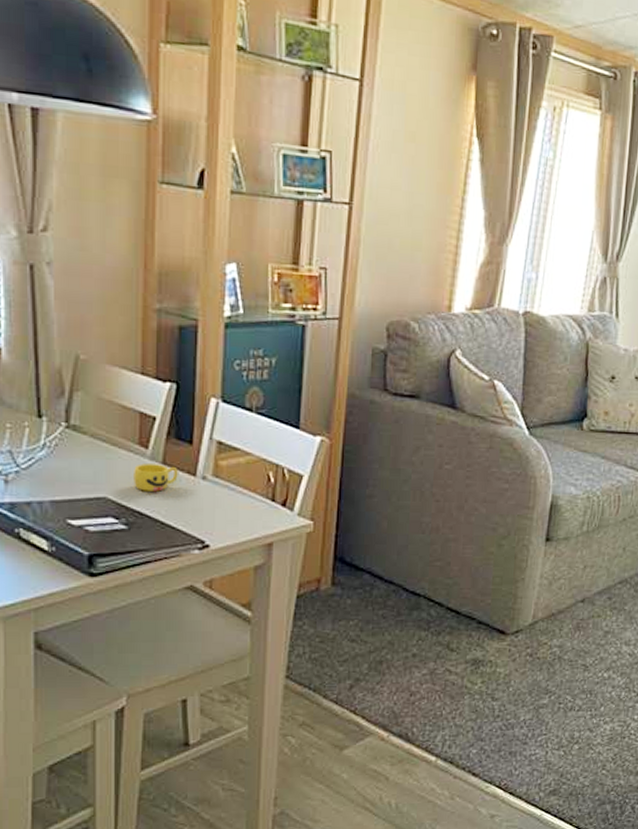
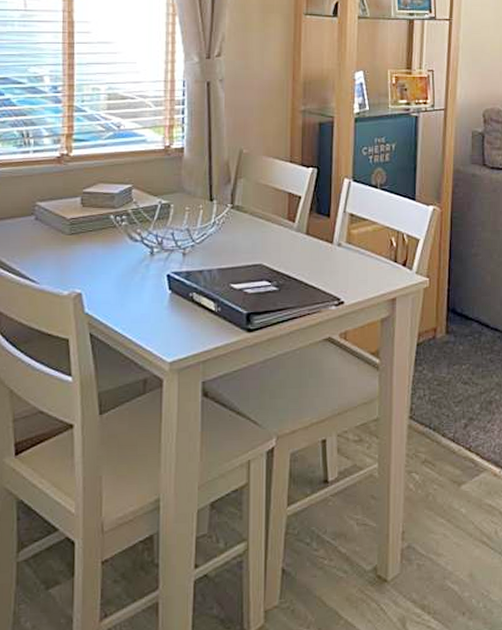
cup: present [134,464,178,492] -> none [283,235,319,258]

